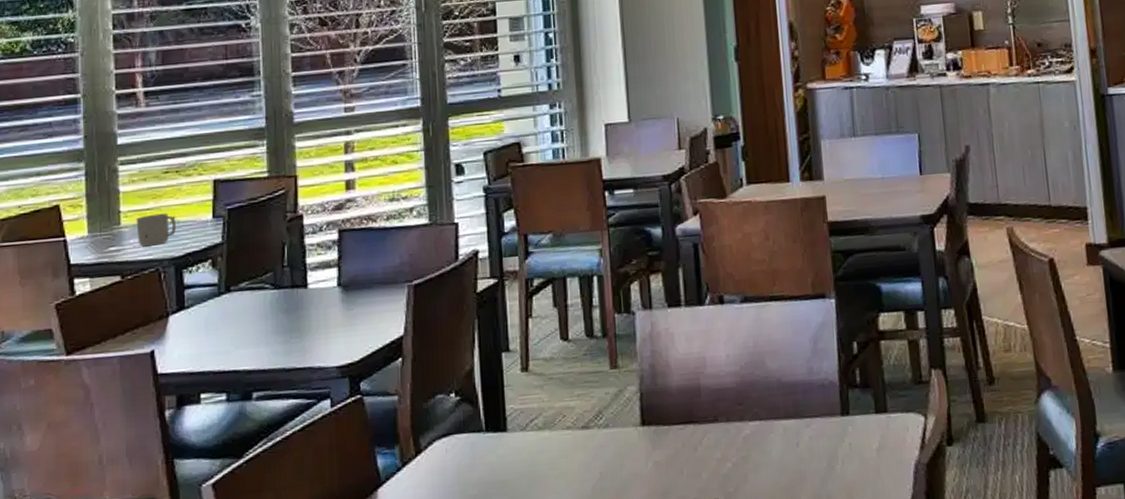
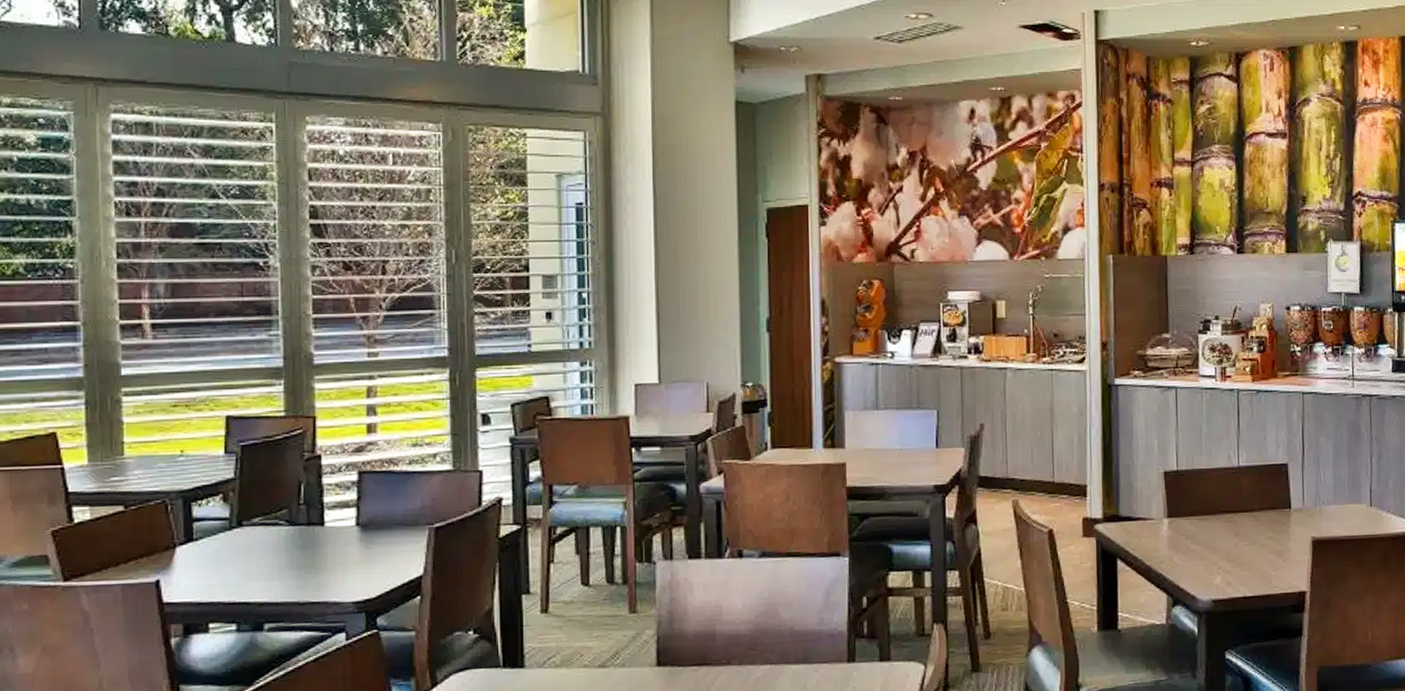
mug: present [136,213,177,247] -> none [141,446,186,478]

